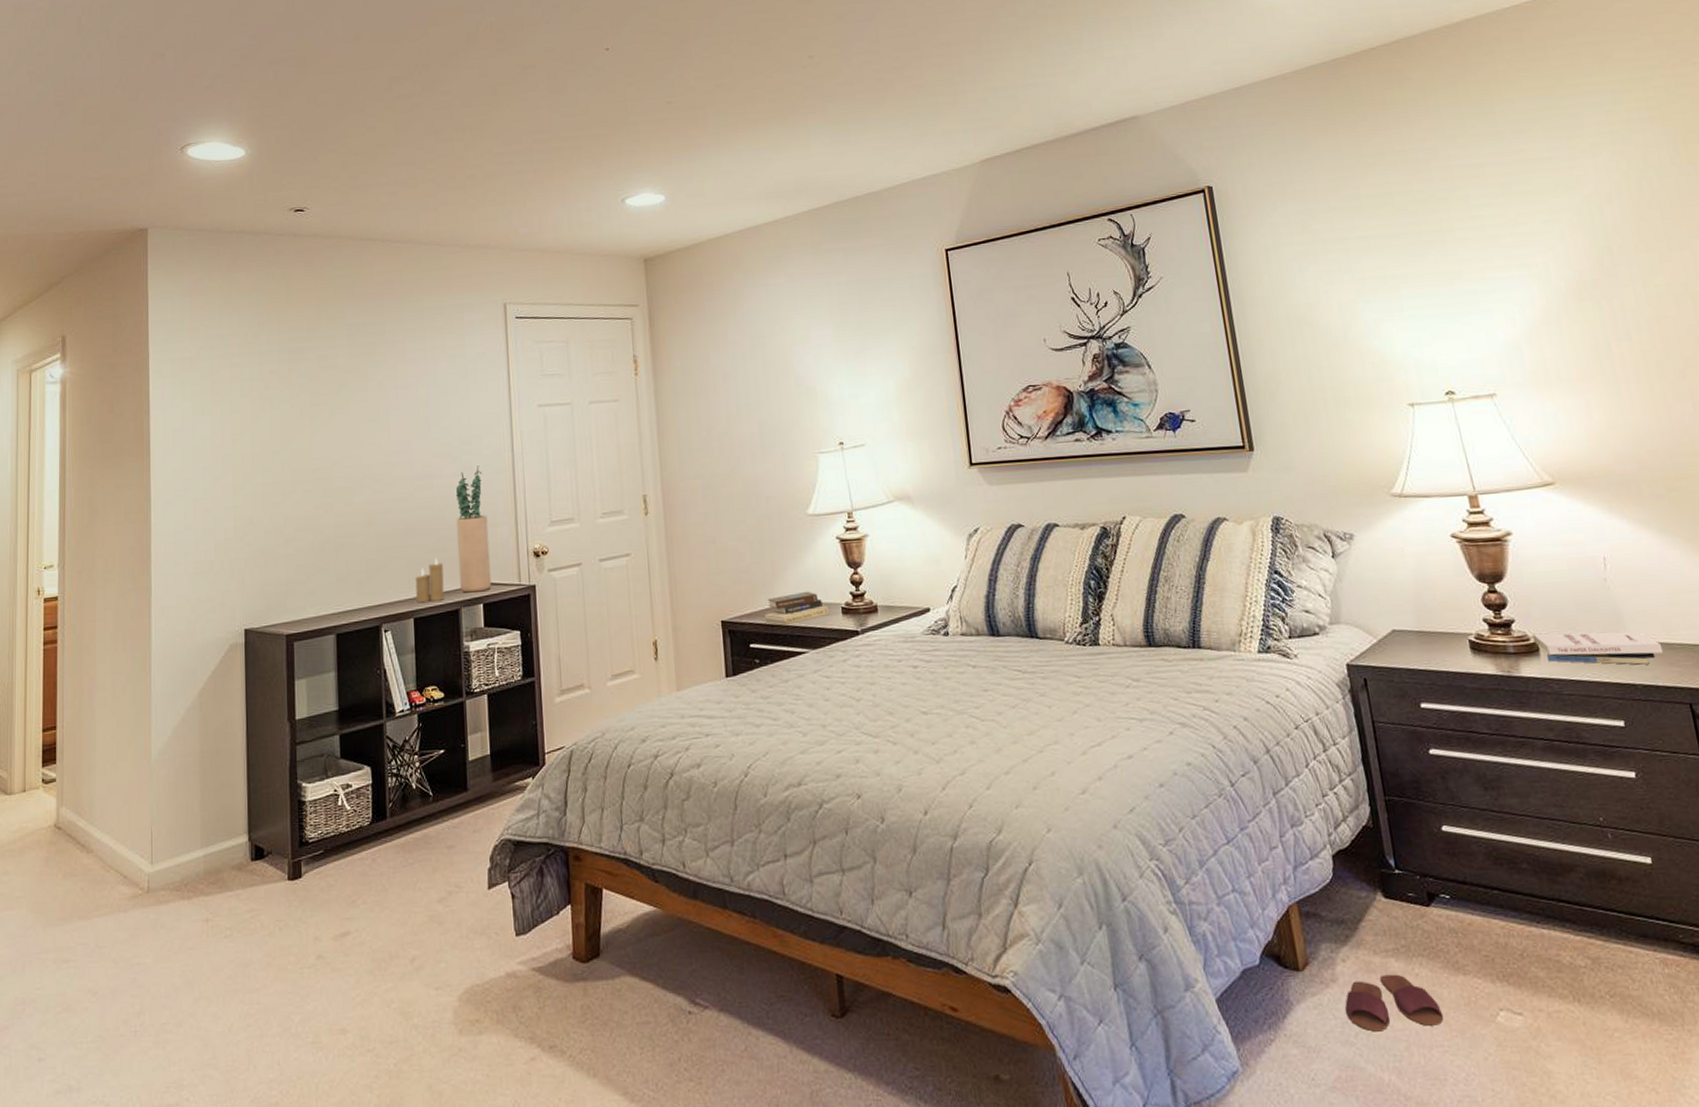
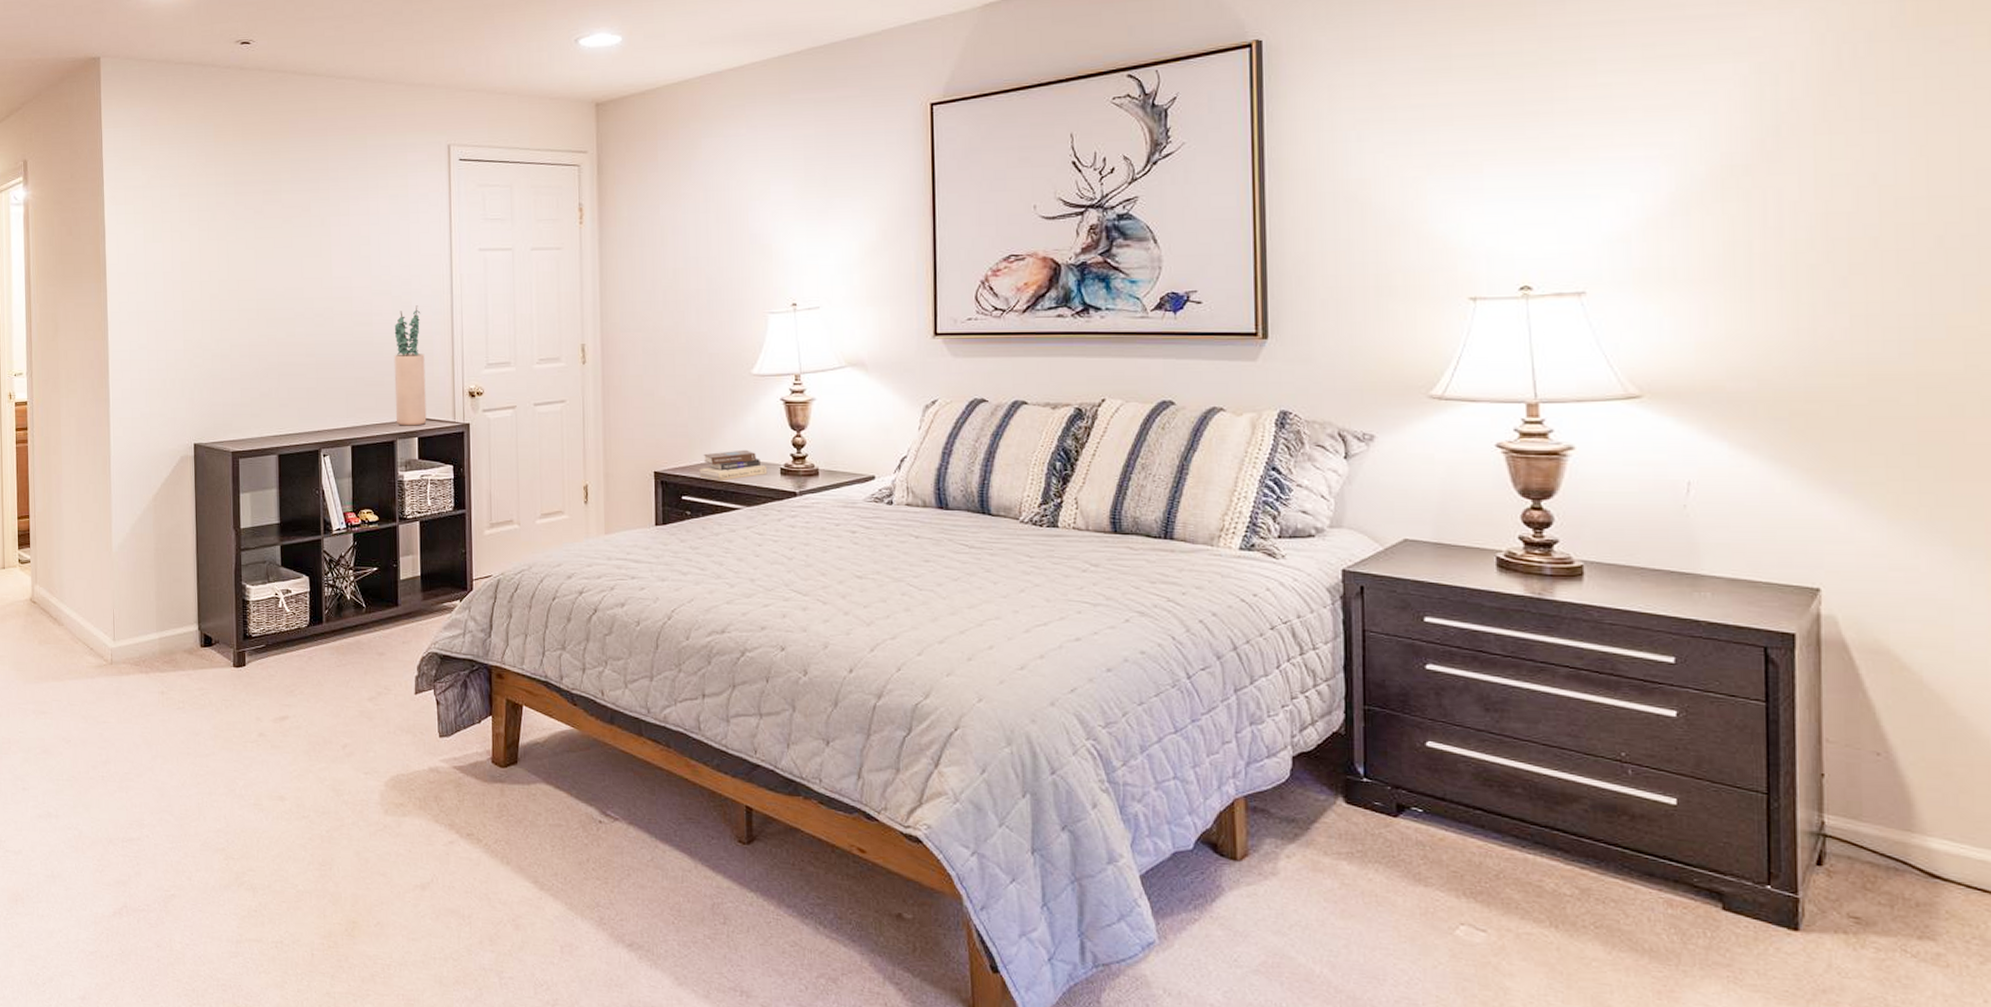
candle: present [415,557,445,603] -> none [353,391,381,432]
slippers: present [1345,974,1444,1032] -> none [1283,875,1394,929]
books: present [1532,631,1664,665] -> none [1577,557,1743,601]

